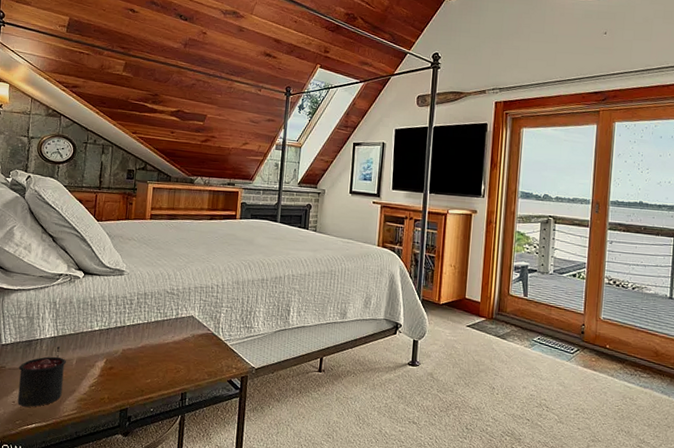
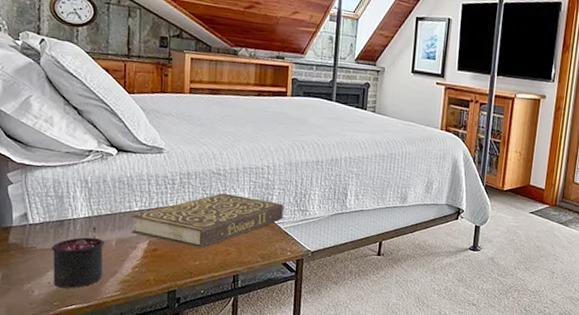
book: none [90,311,230,366] -> present [130,192,283,248]

